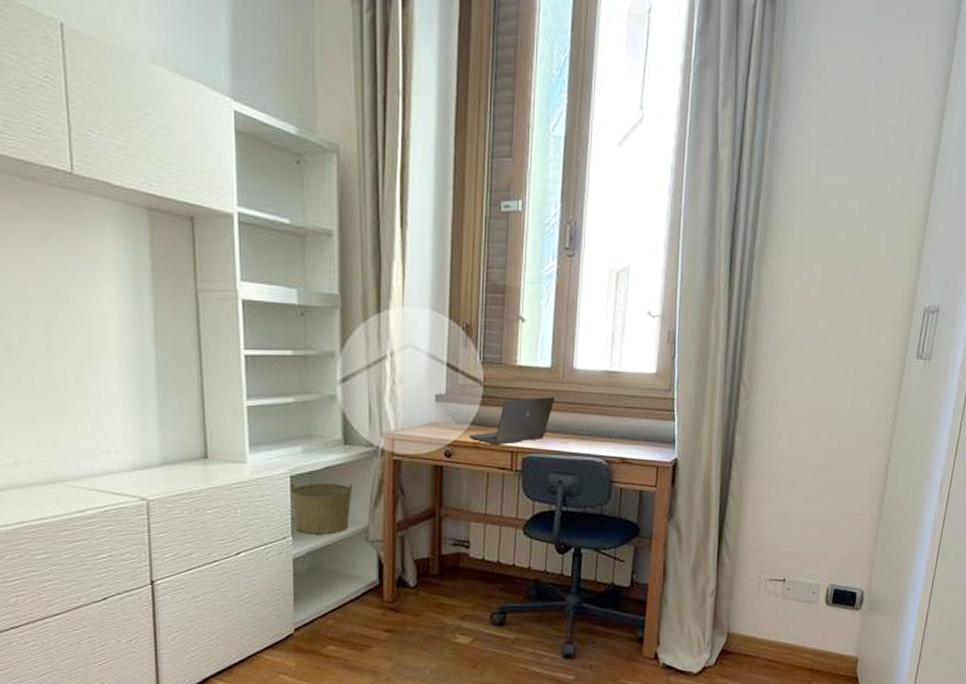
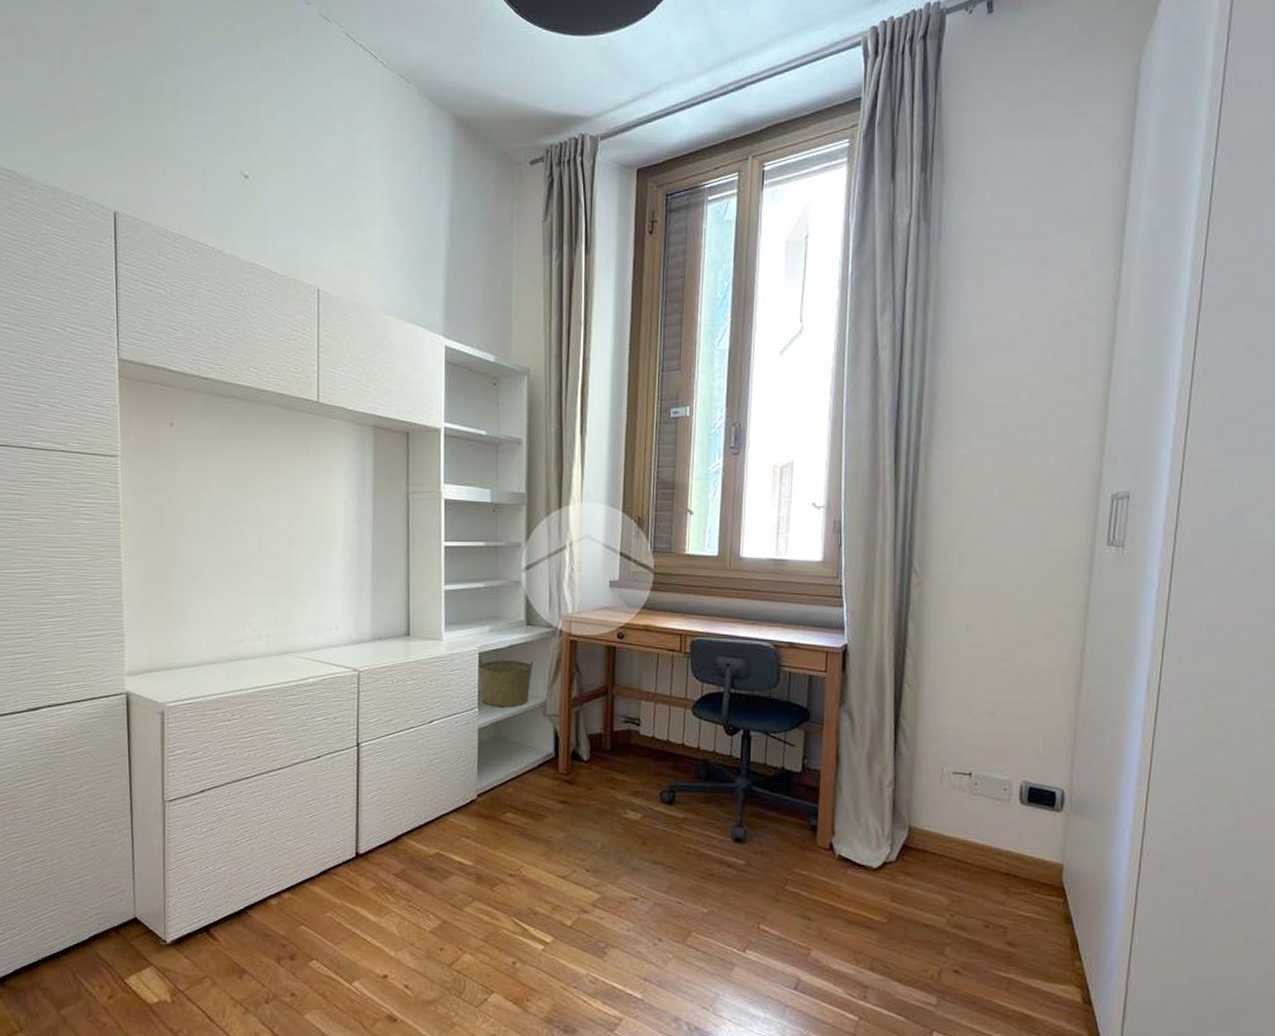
laptop: present [469,396,555,445] -> none [641,582,722,628]

